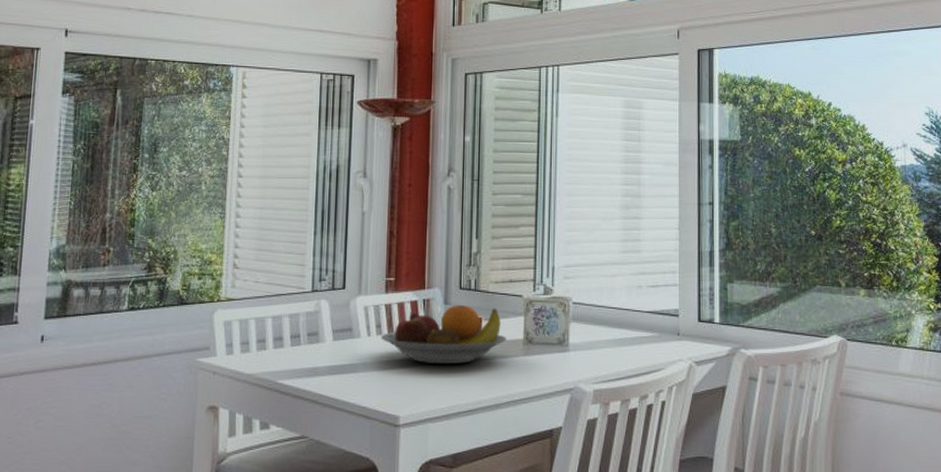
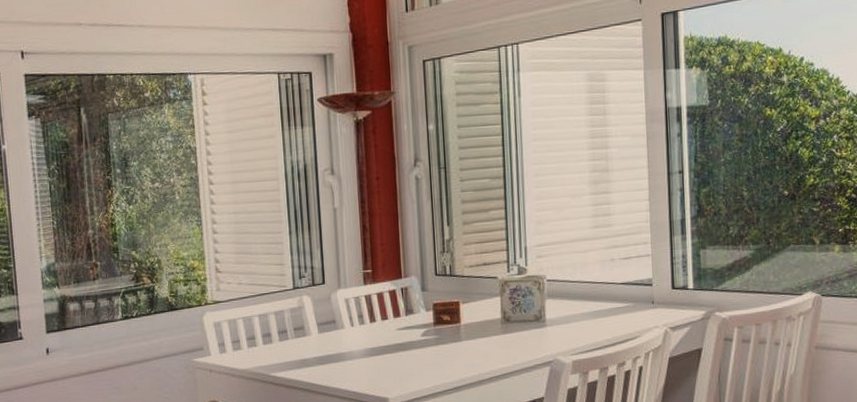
fruit bowl: present [381,305,507,365] -> none [364,290,485,348]

